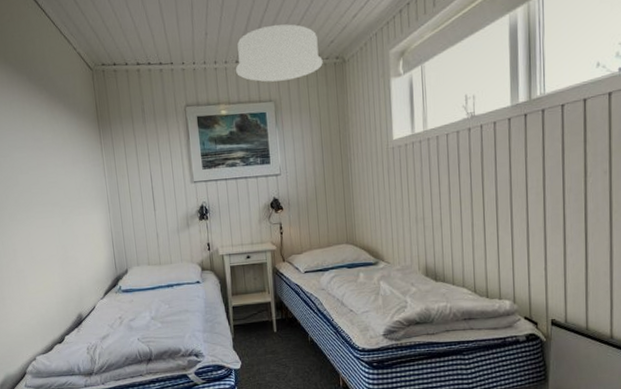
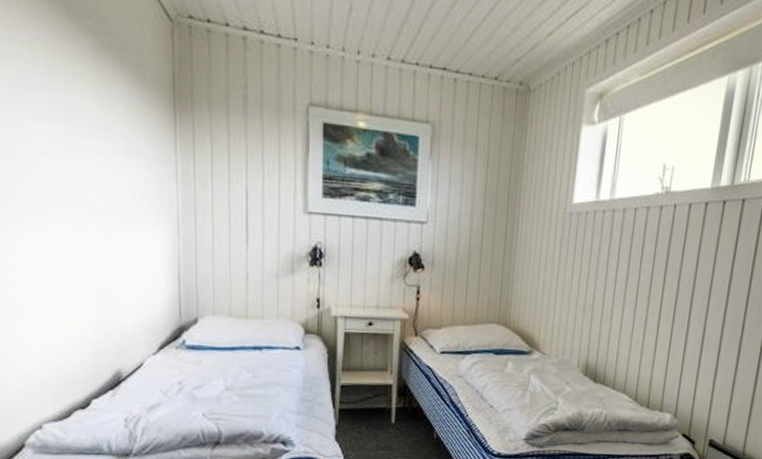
ceiling light: present [236,24,323,82] -> none [386,18,503,100]

